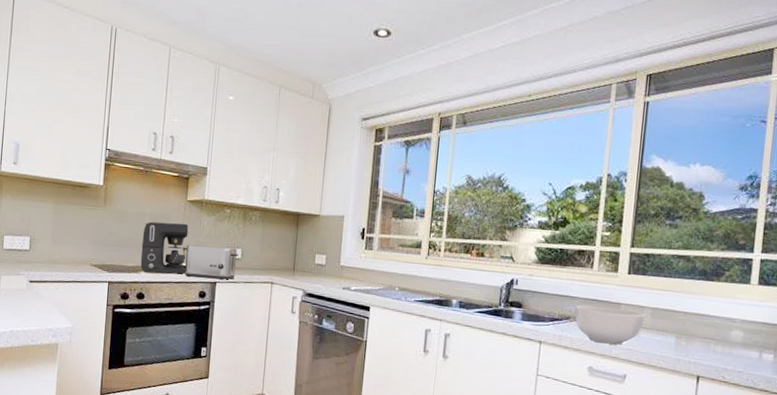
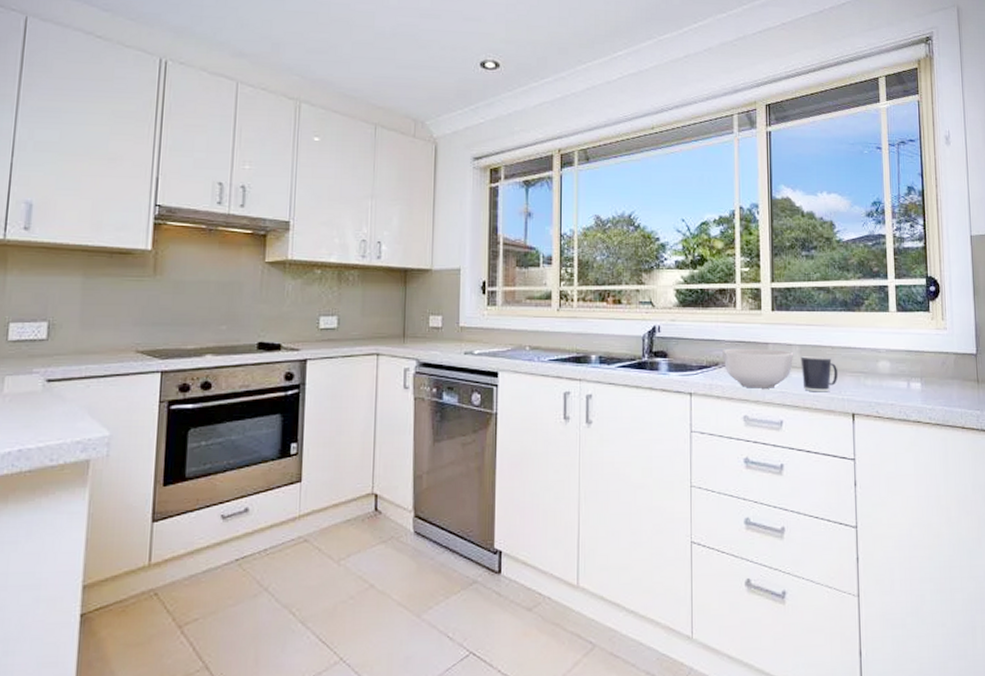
coffee maker: present [140,221,189,274] -> none [205,290,269,355]
toaster: present [184,245,239,281] -> none [264,315,334,357]
mug: none [650,318,688,354] -> present [800,356,839,392]

